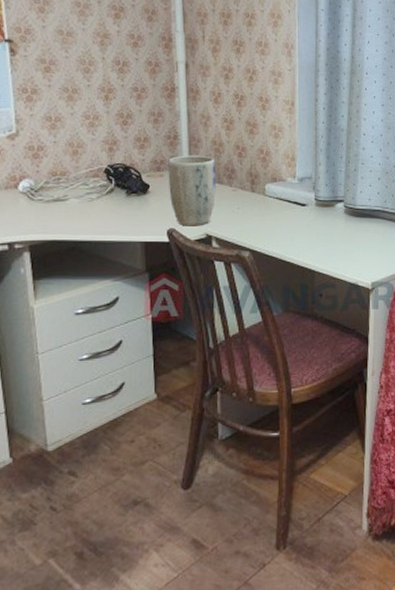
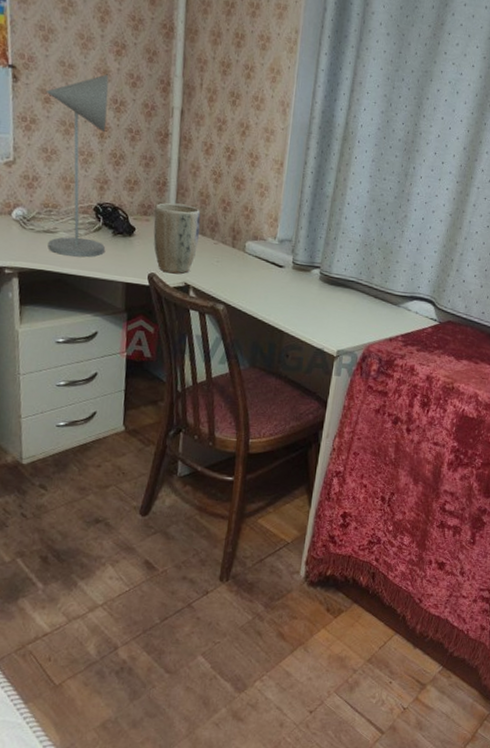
desk lamp: none [45,37,119,222] -> present [45,74,109,258]

